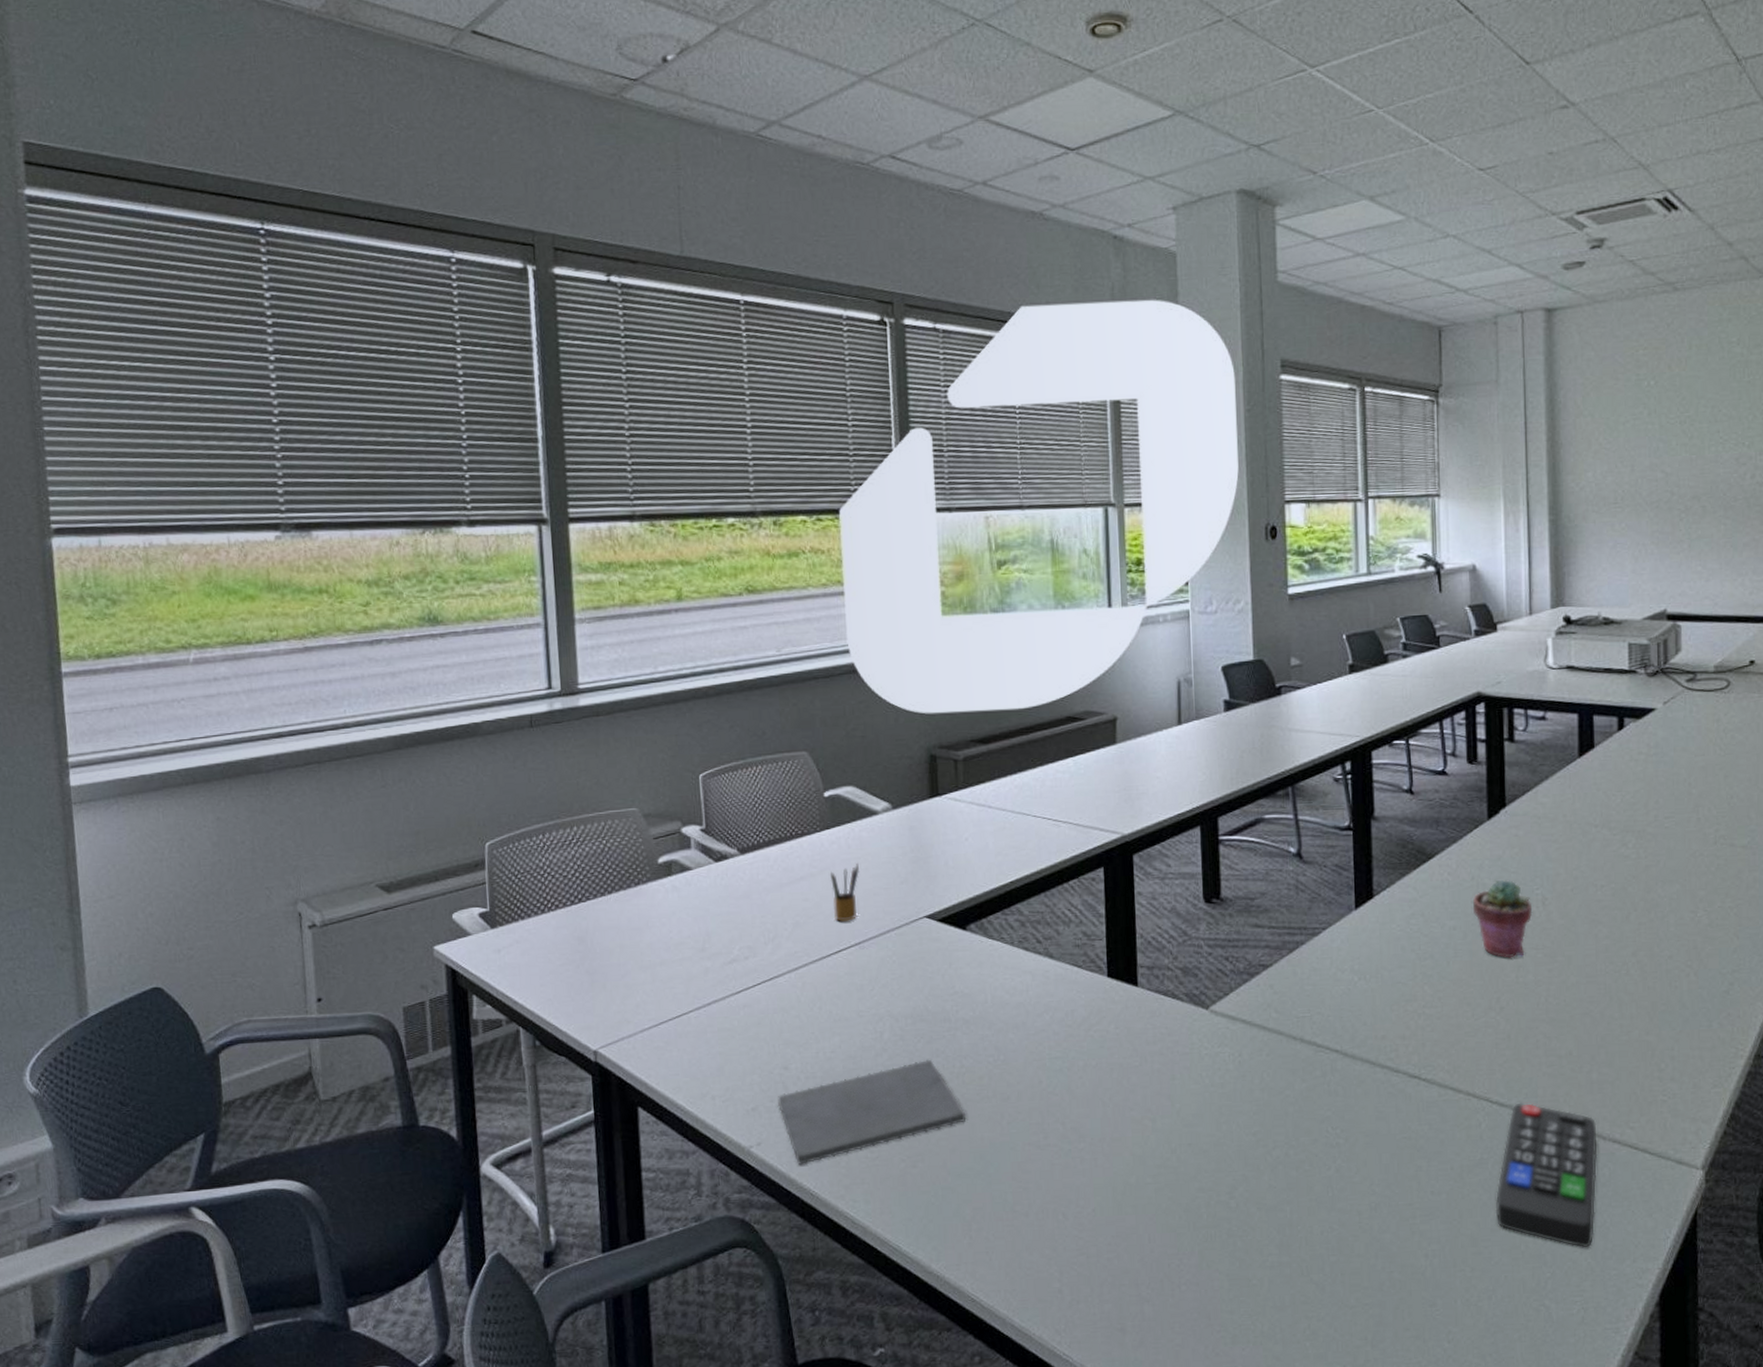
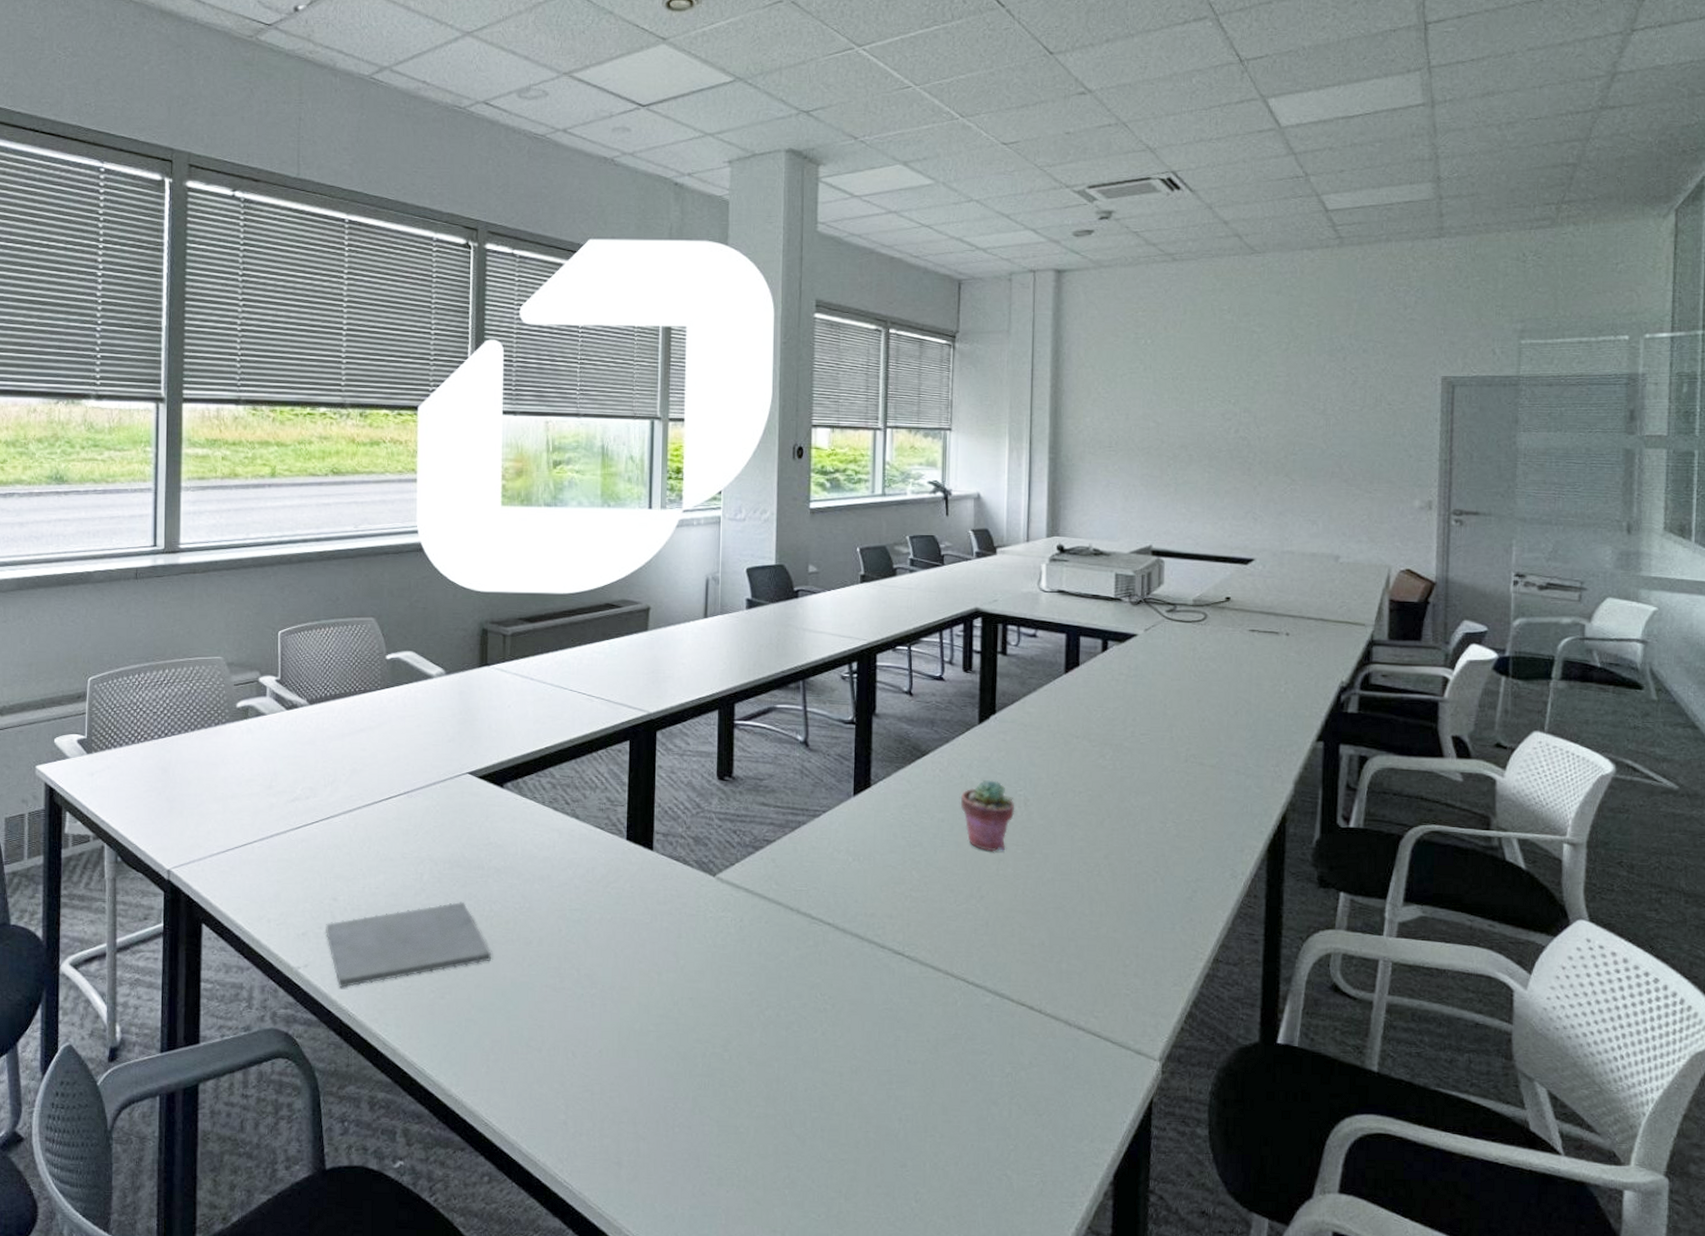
pencil box: present [829,862,859,922] -> none [386,720,412,772]
remote control: present [1496,1102,1598,1248] -> none [967,985,1064,1125]

